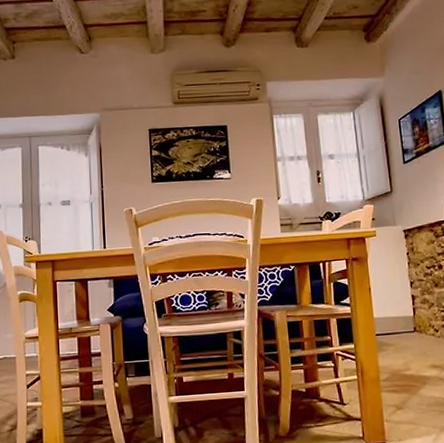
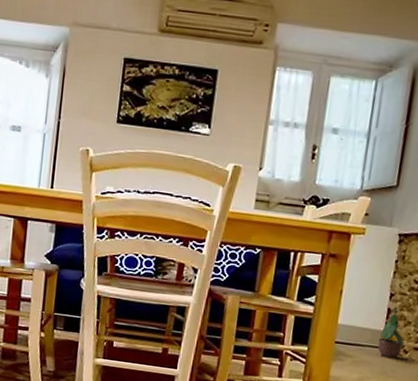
potted plant: none [411,292,433,340] -> present [378,306,404,359]

